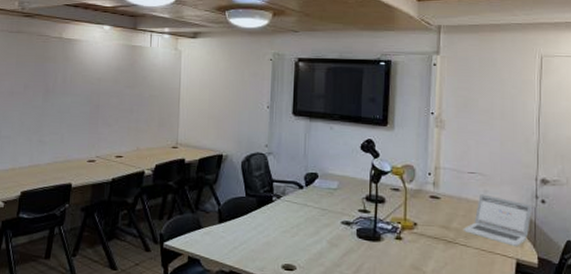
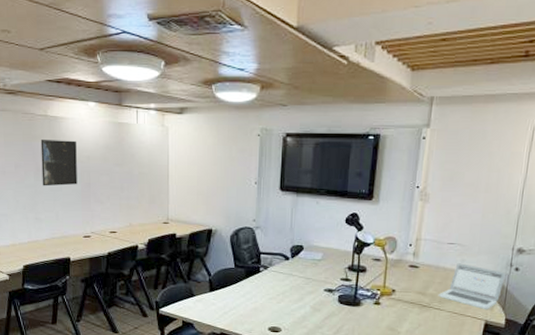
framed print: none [50,61,89,108] -> present [40,140,77,187]

